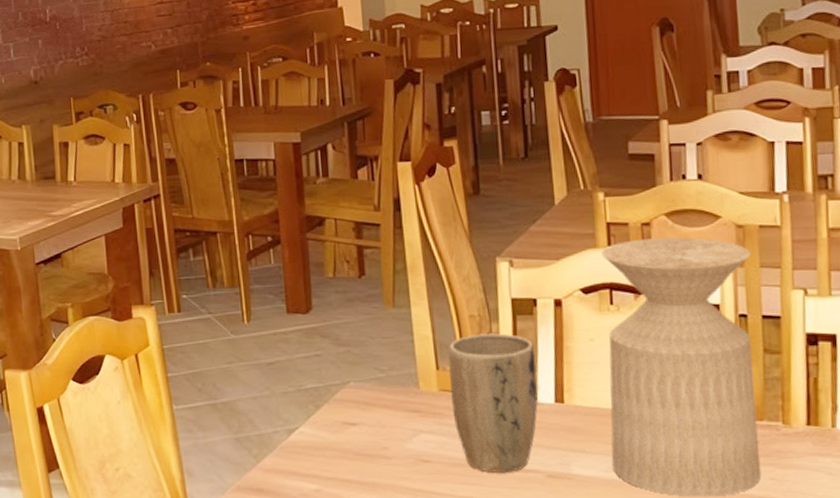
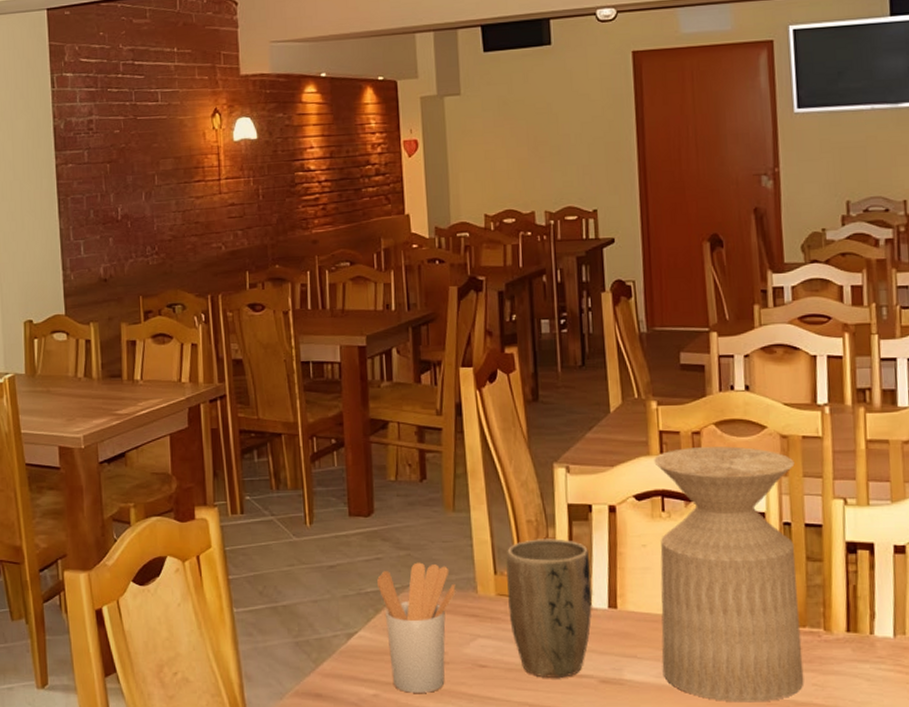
utensil holder: none [317,358,397,488] -> present [377,562,456,693]

